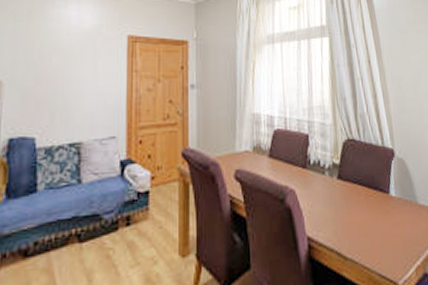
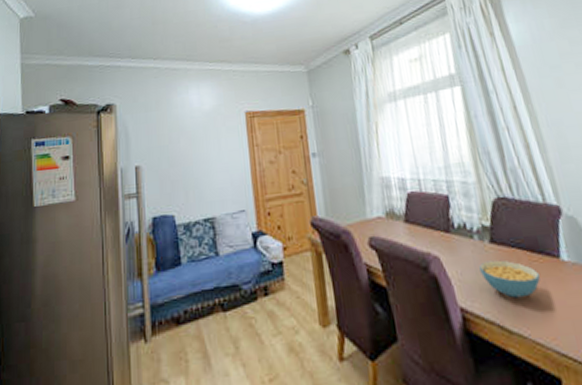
cereal bowl: none [327,194,373,228] -> present [479,260,540,298]

